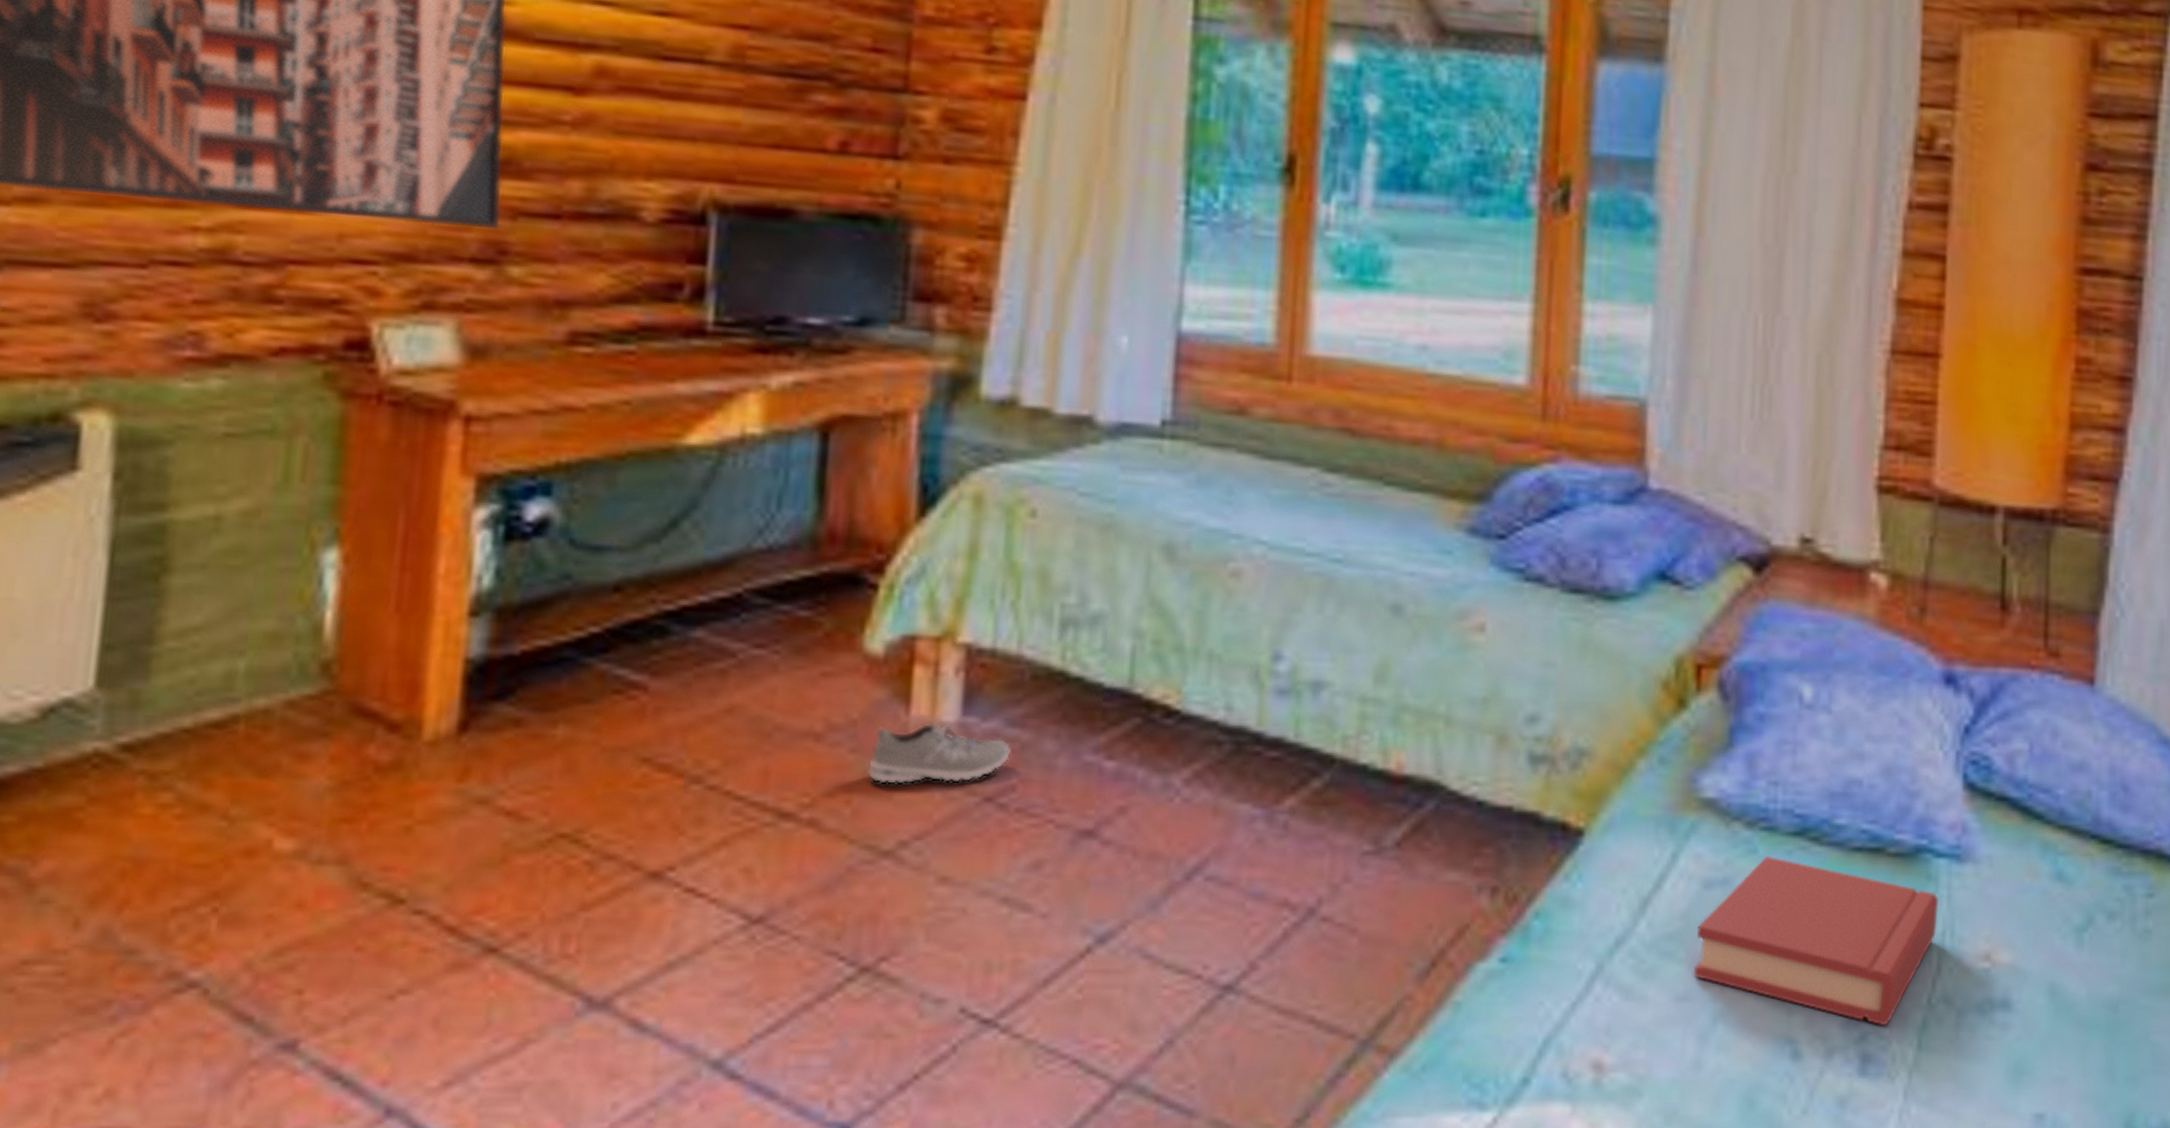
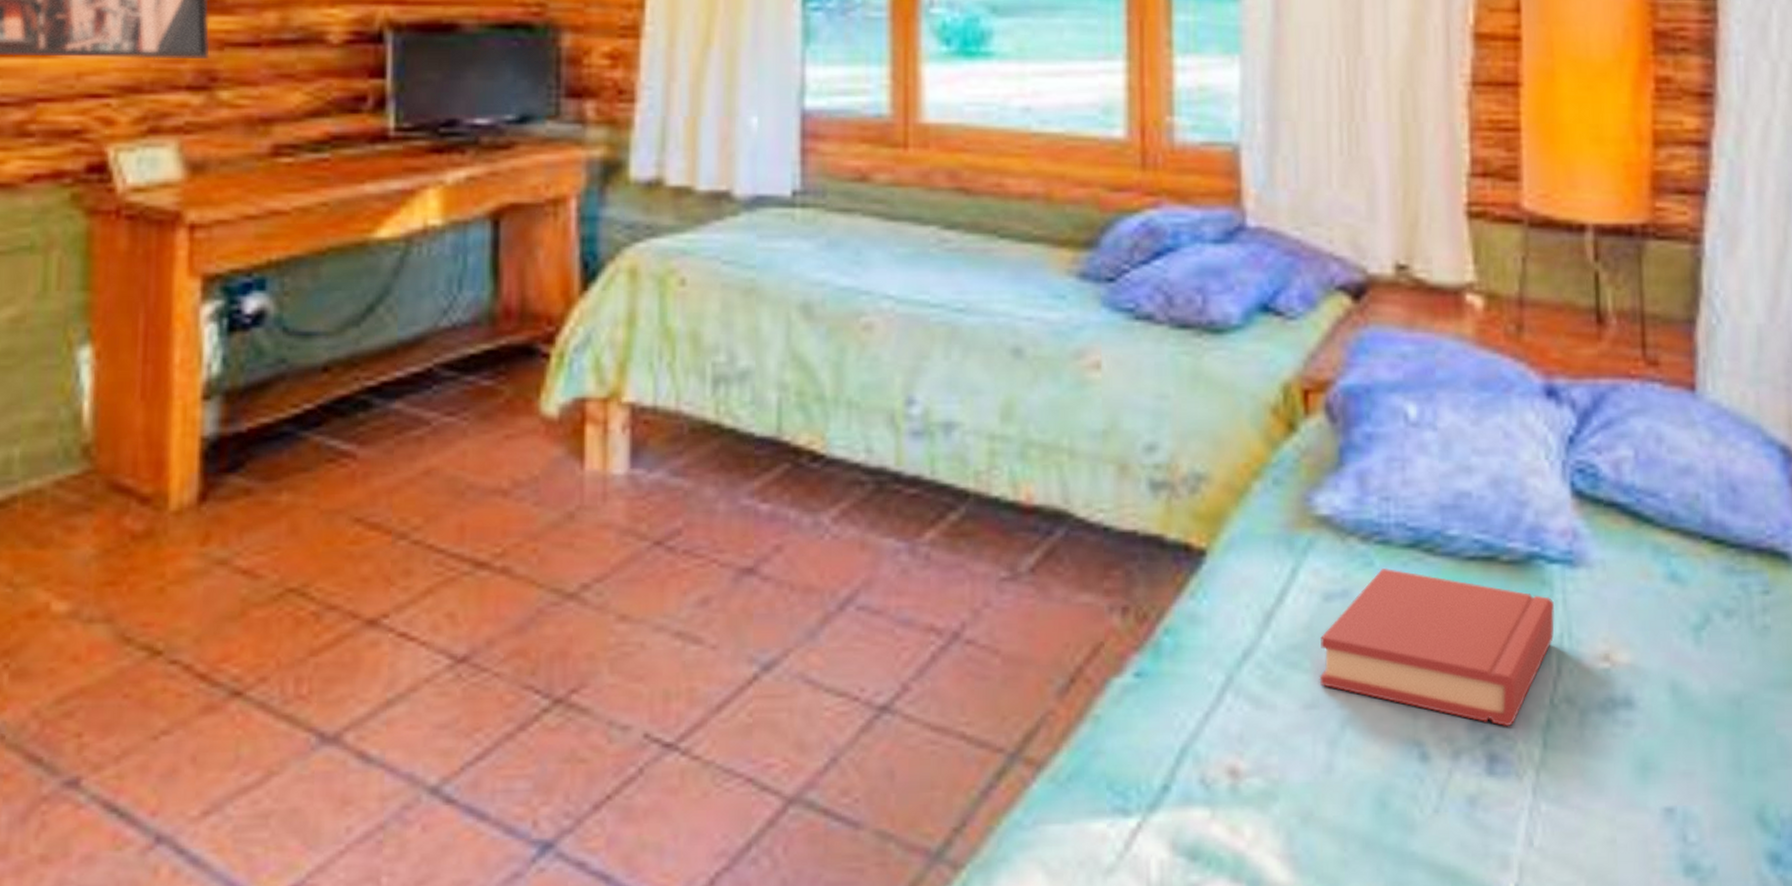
sneaker: present [868,720,1011,784] -> none [551,473,675,533]

